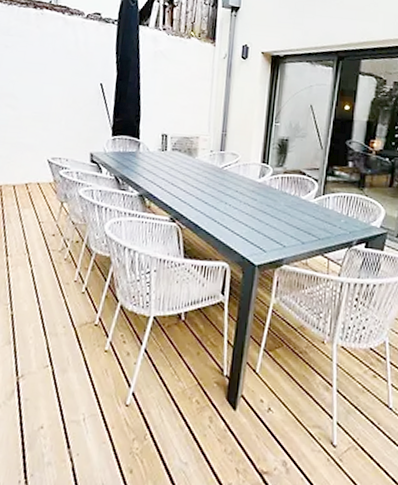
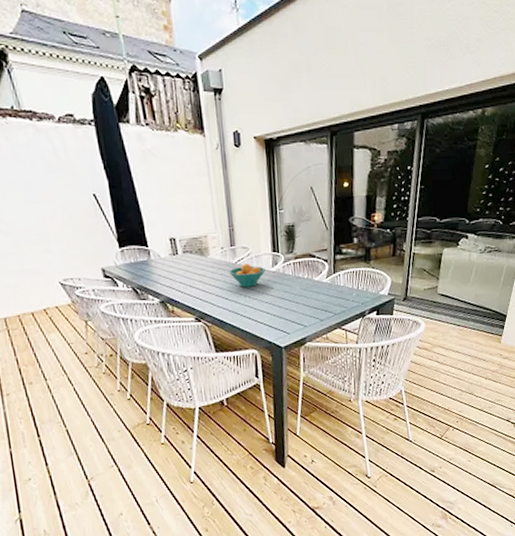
fruit bowl: none [213,170,252,195] -> present [229,264,266,287]

